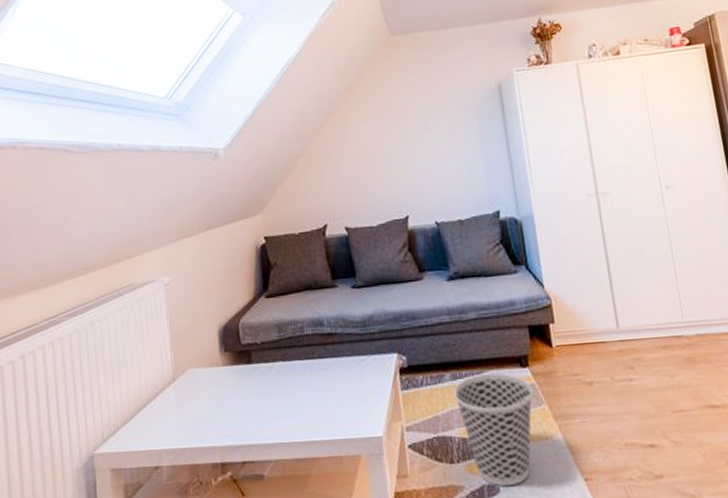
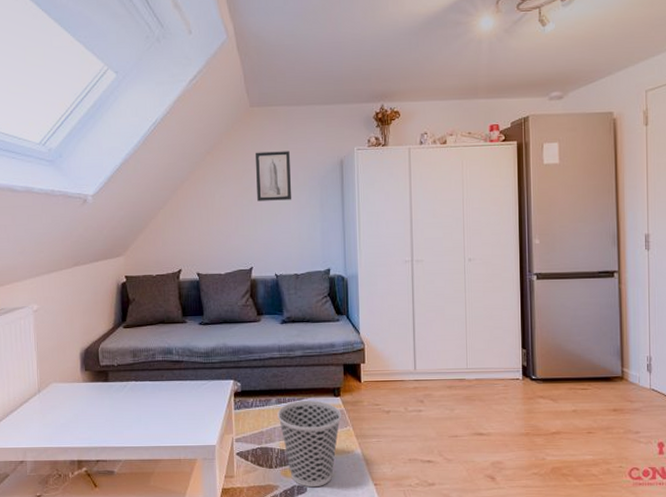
wall art: none [401,80,447,140] -> present [256,151,292,201]

